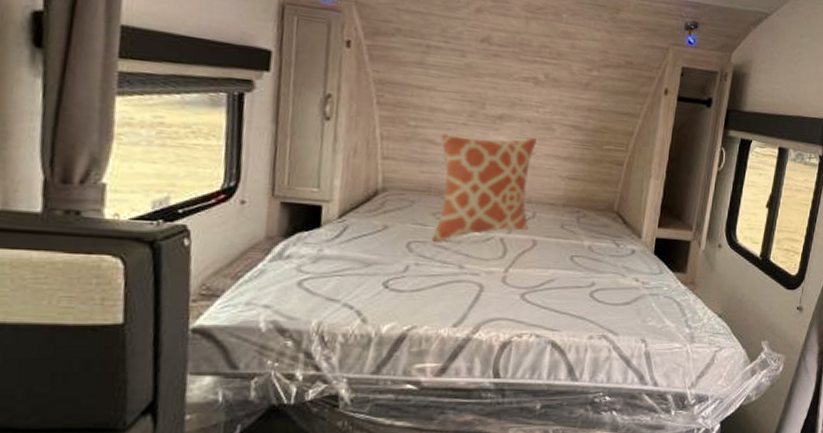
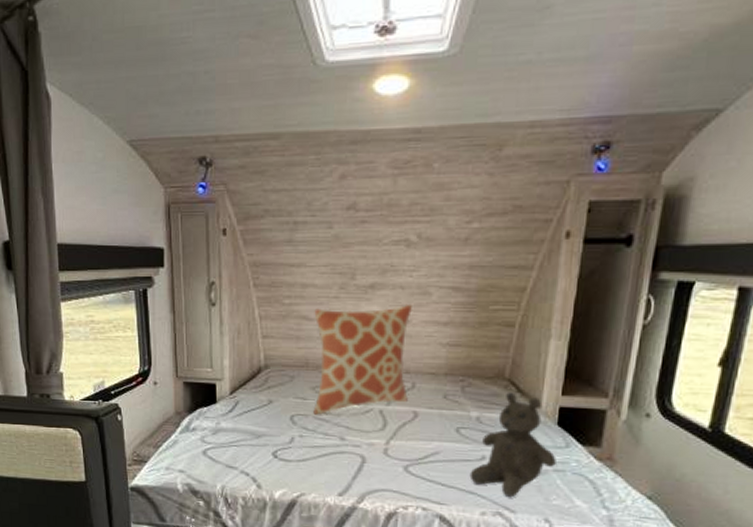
teddy bear: none [580,223,652,320] -> present [469,392,556,497]

